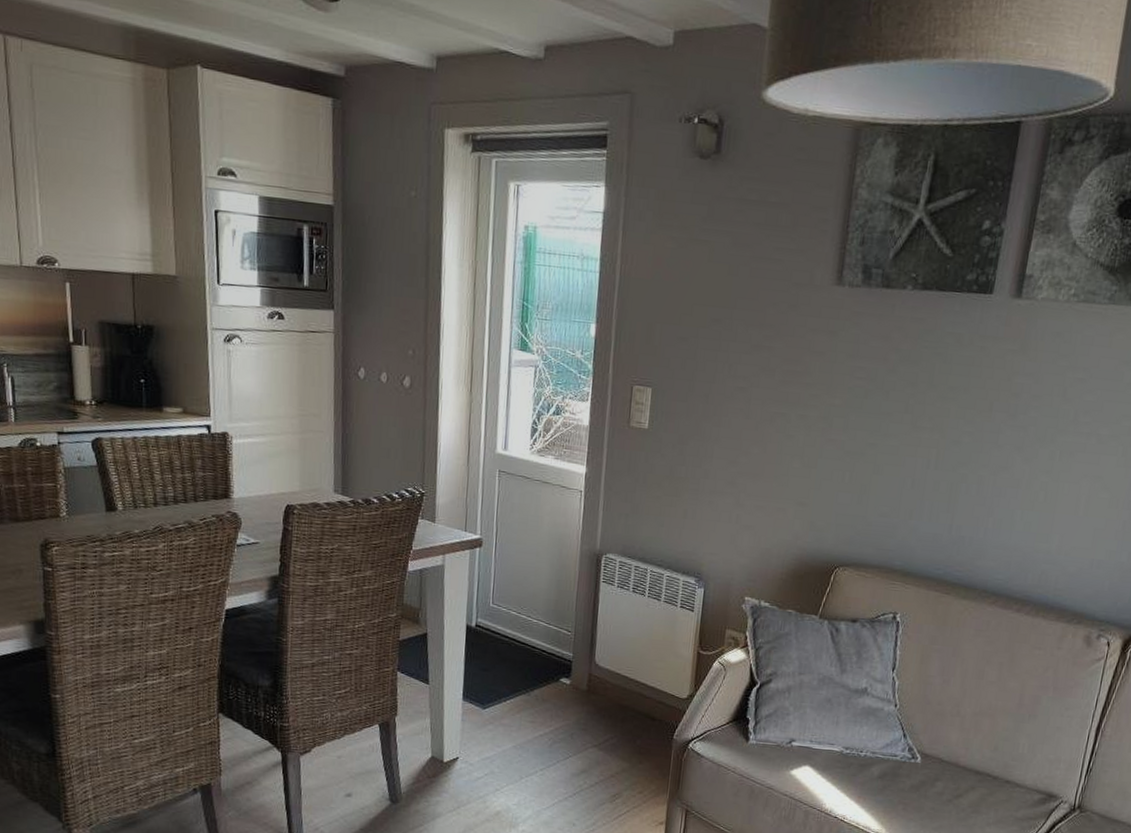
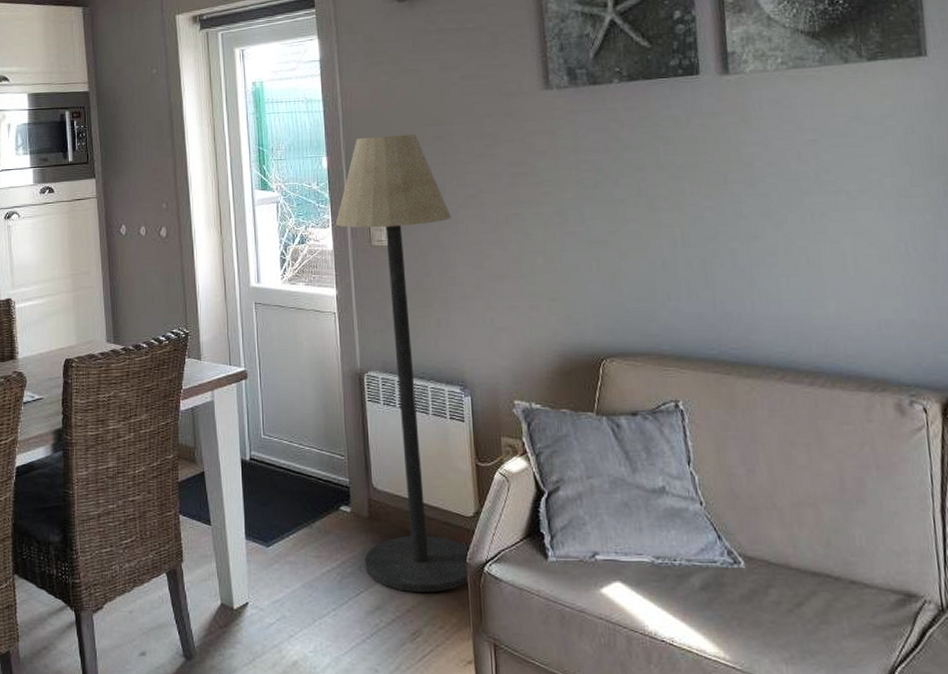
floor lamp: none [576,309,716,762] -> present [335,133,470,593]

